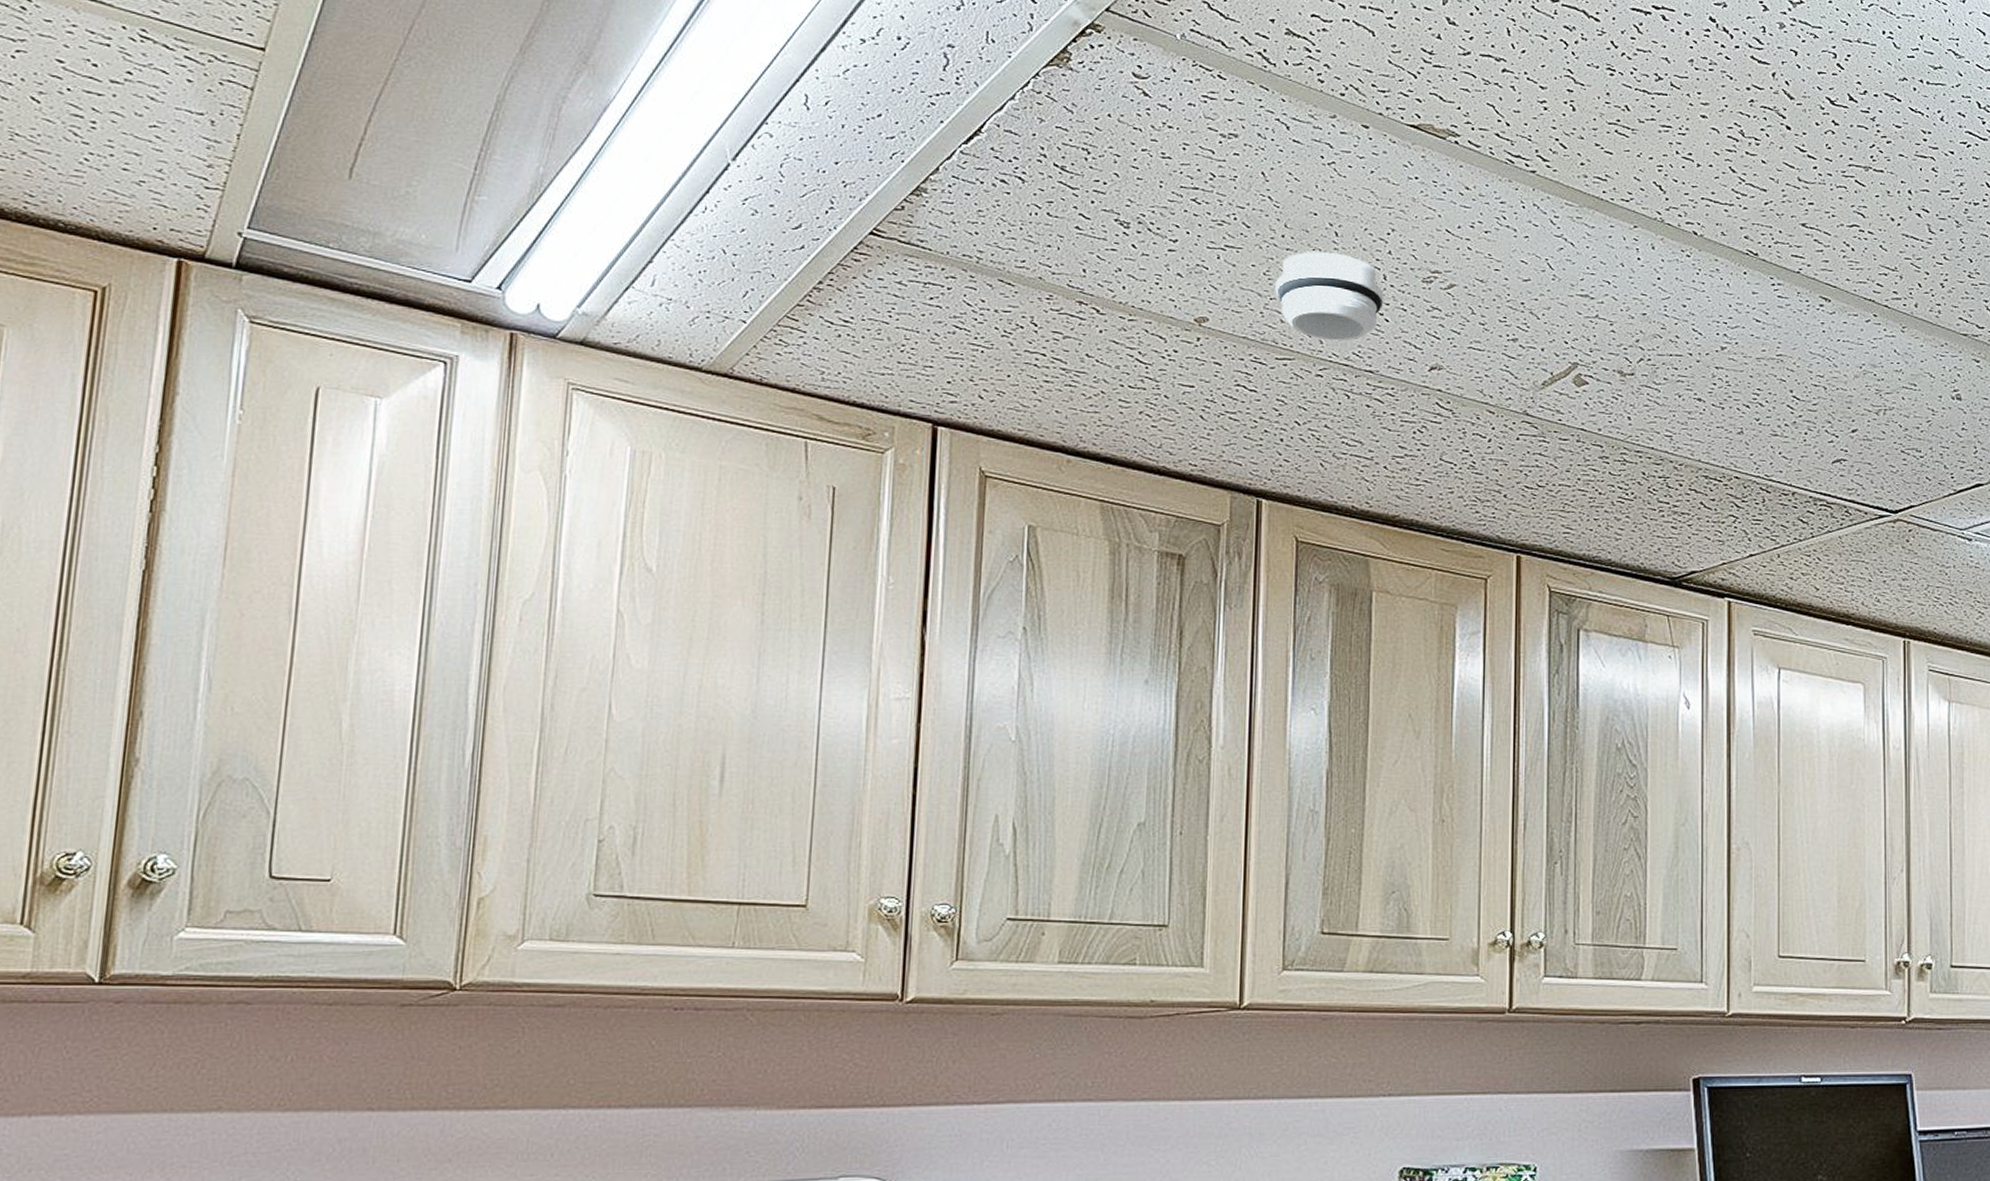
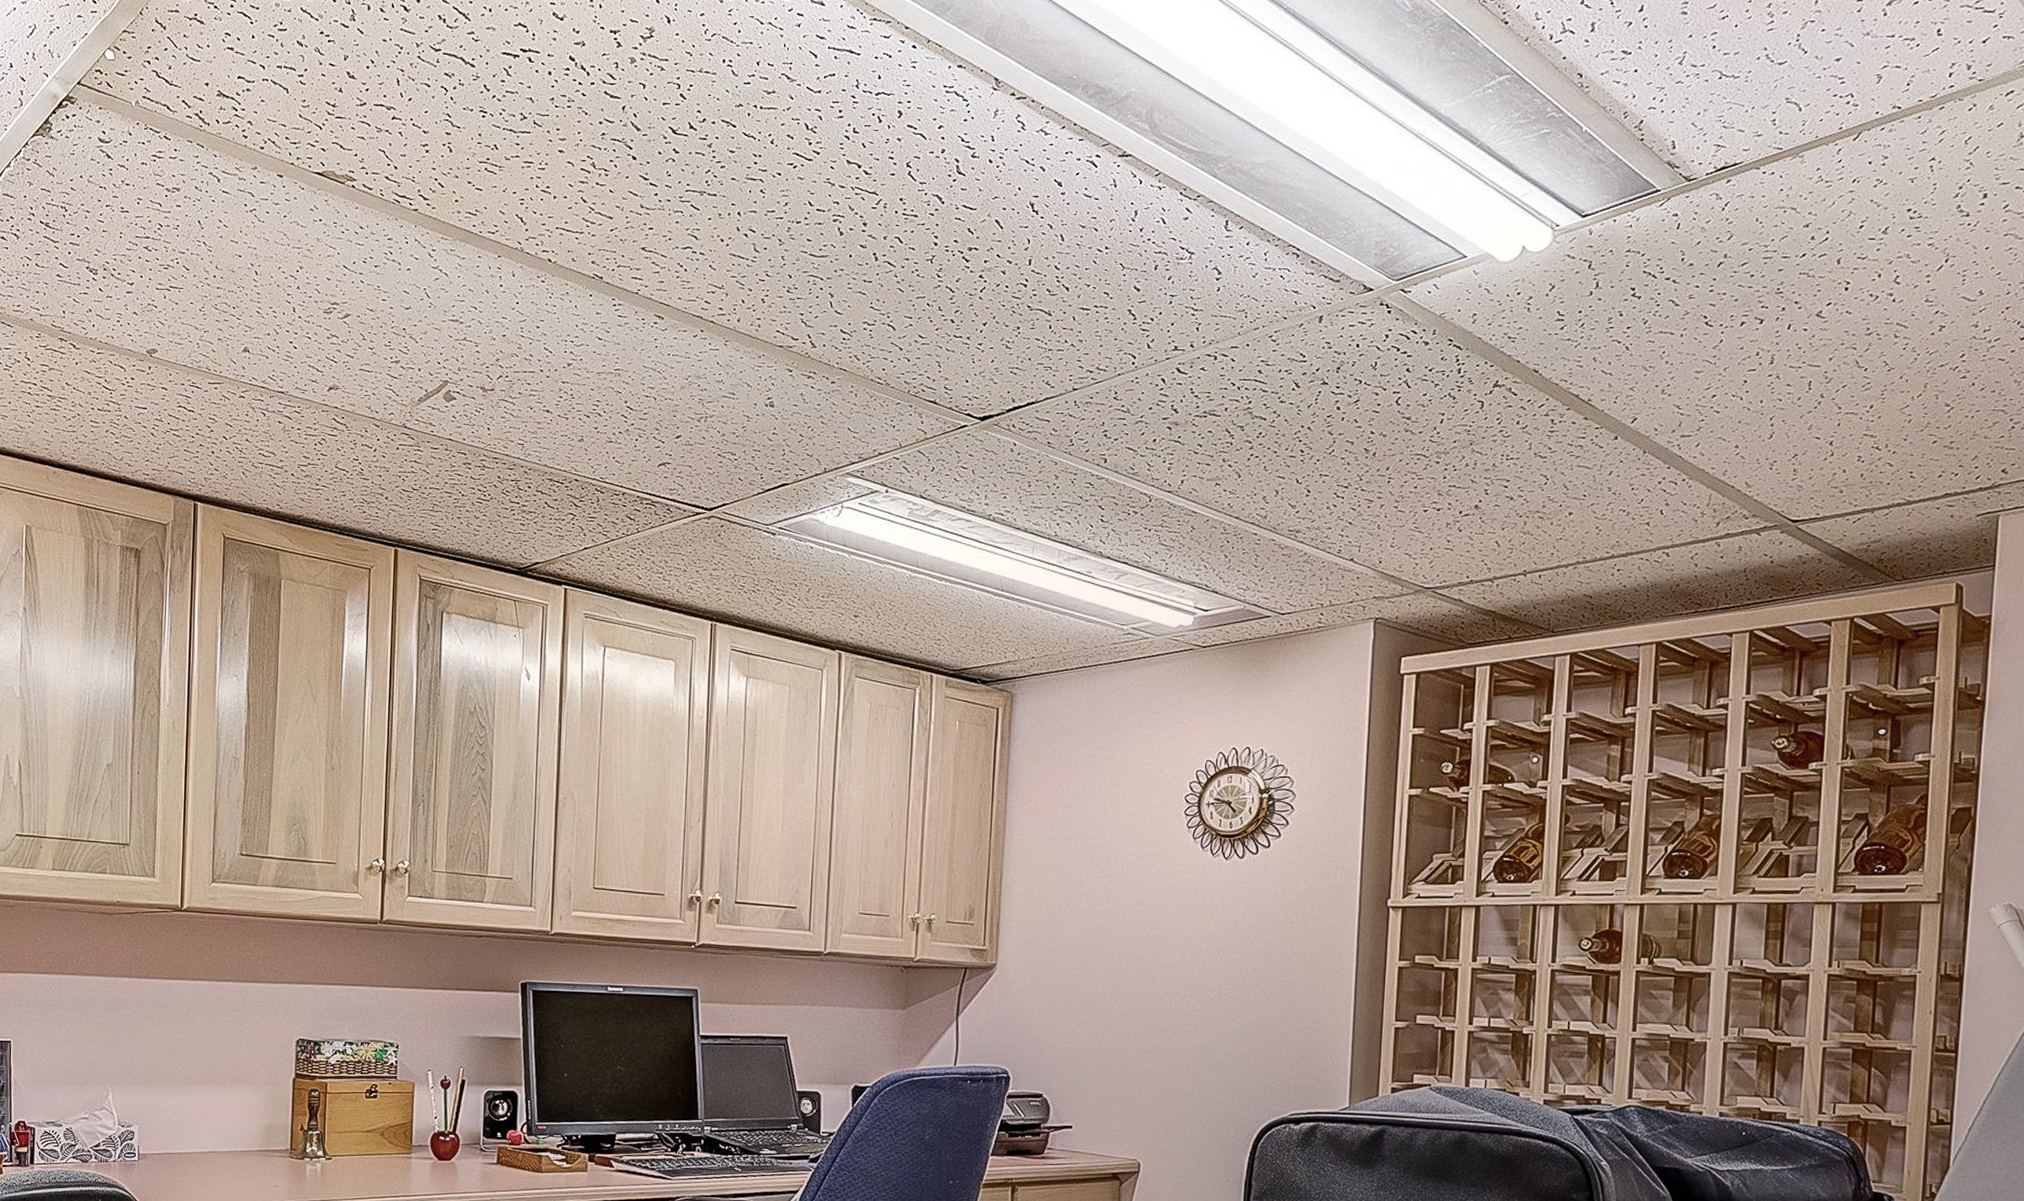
smoke detector: present [1275,251,1384,341] -> none [208,289,293,367]

